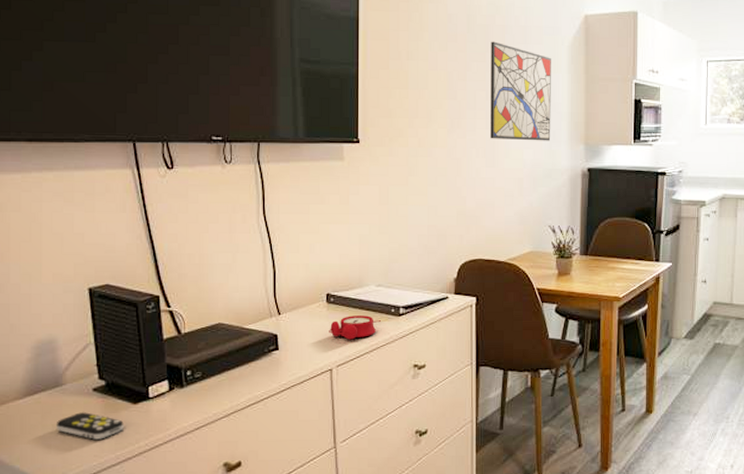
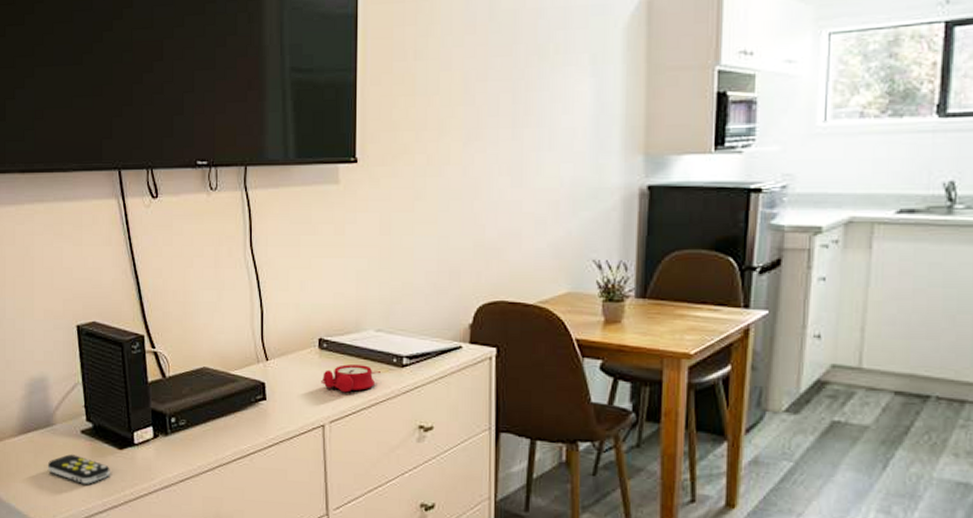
wall art: present [490,41,551,141] -> none [517,29,599,153]

